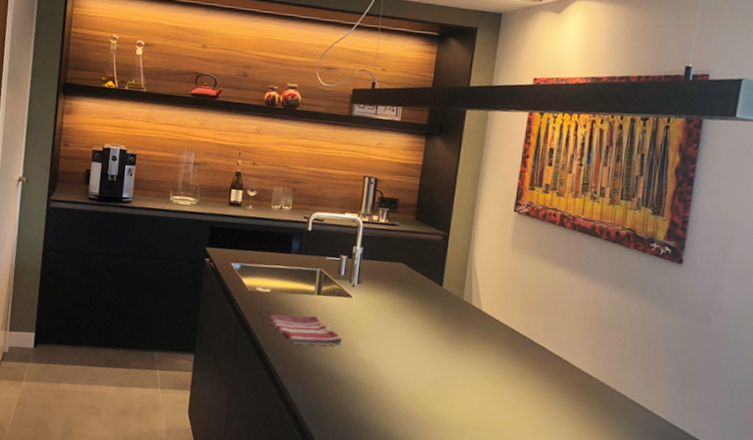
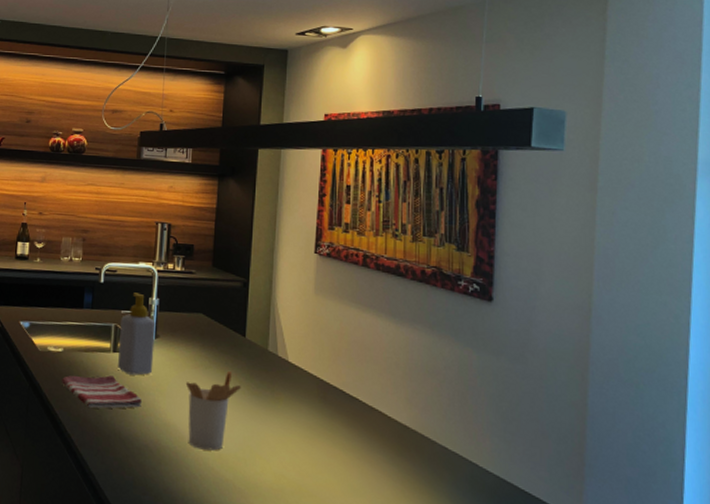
soap bottle: none [321,241,359,317] -> present [118,292,156,376]
utensil holder: none [383,316,435,388] -> present [185,370,241,451]

